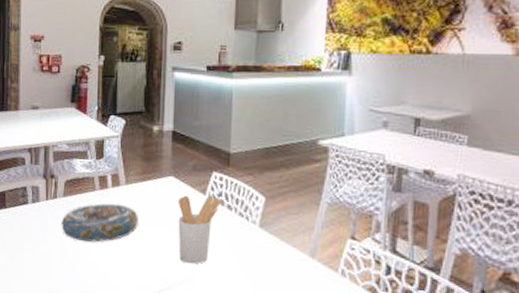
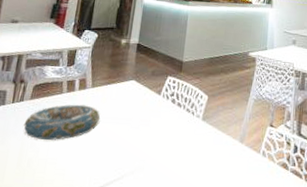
utensil holder: present [177,195,222,265] -> none [133,95,174,155]

